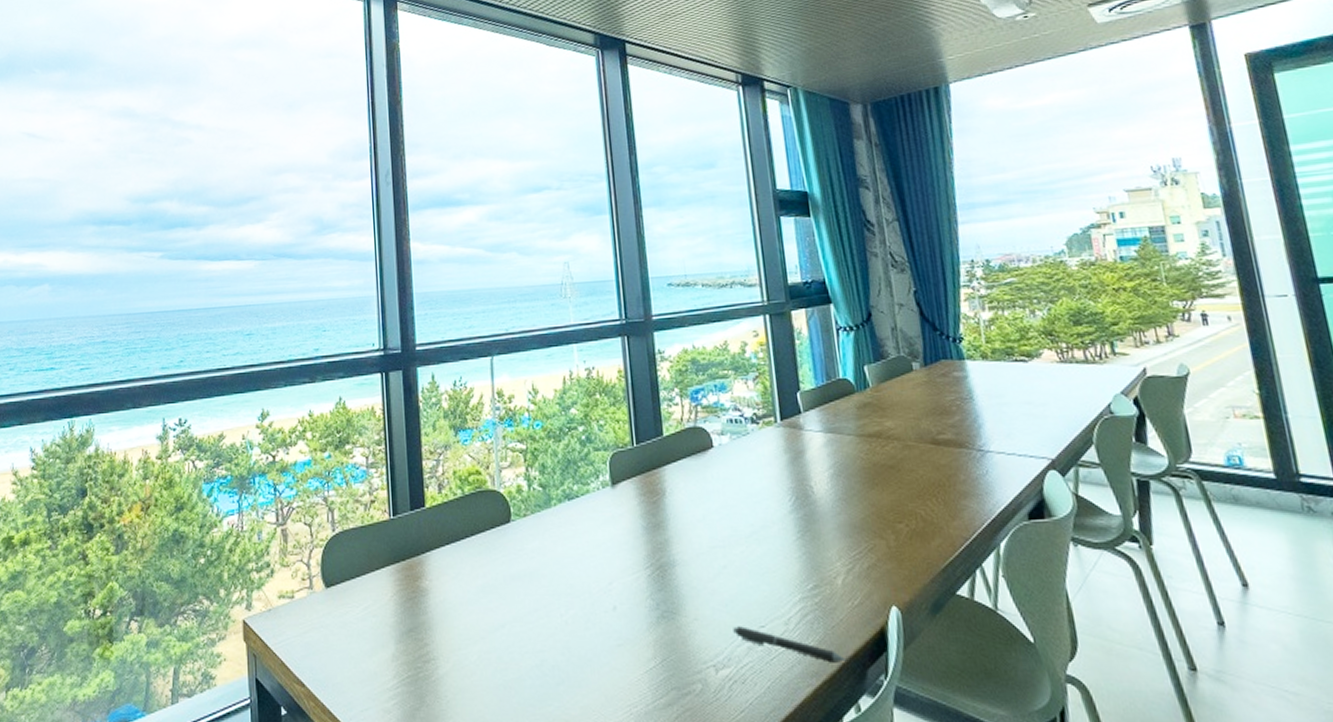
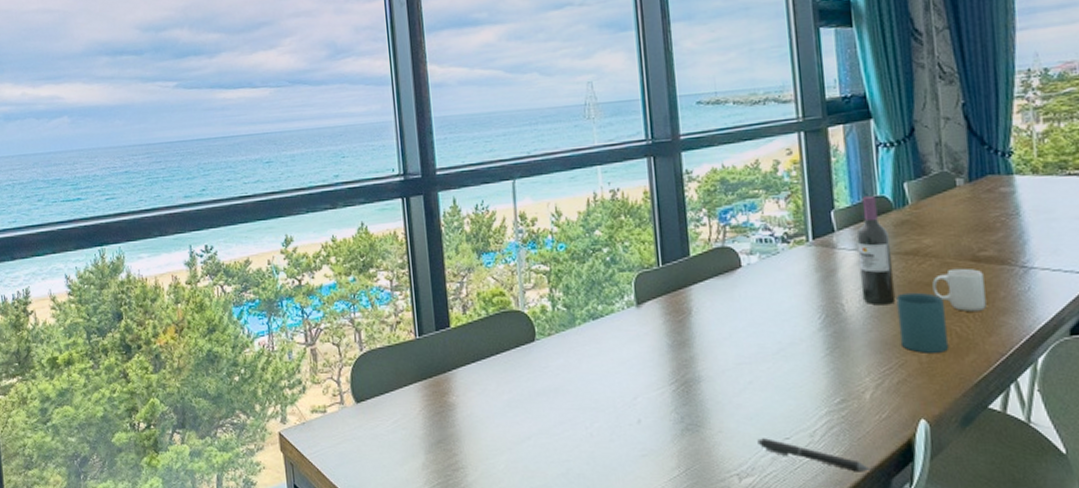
wine bottle: none [822,377,863,488] -> present [856,195,896,306]
cup: none [862,474,916,537] -> present [896,292,950,353]
cup: none [896,451,948,496] -> present [932,268,986,313]

